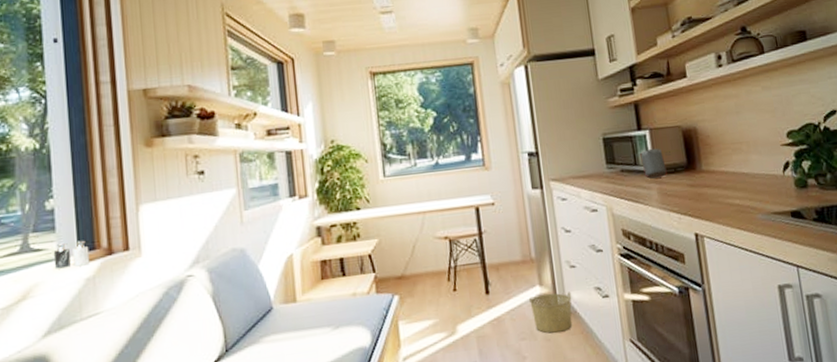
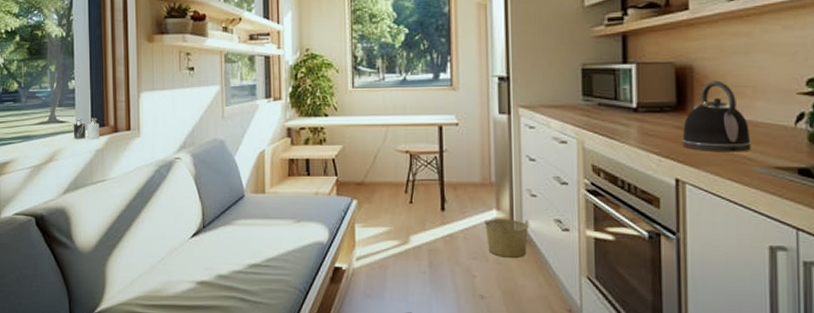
canister: present [636,147,671,179] -> none [617,82,658,117]
kettle: none [695,139,753,206] -> present [682,80,753,153]

